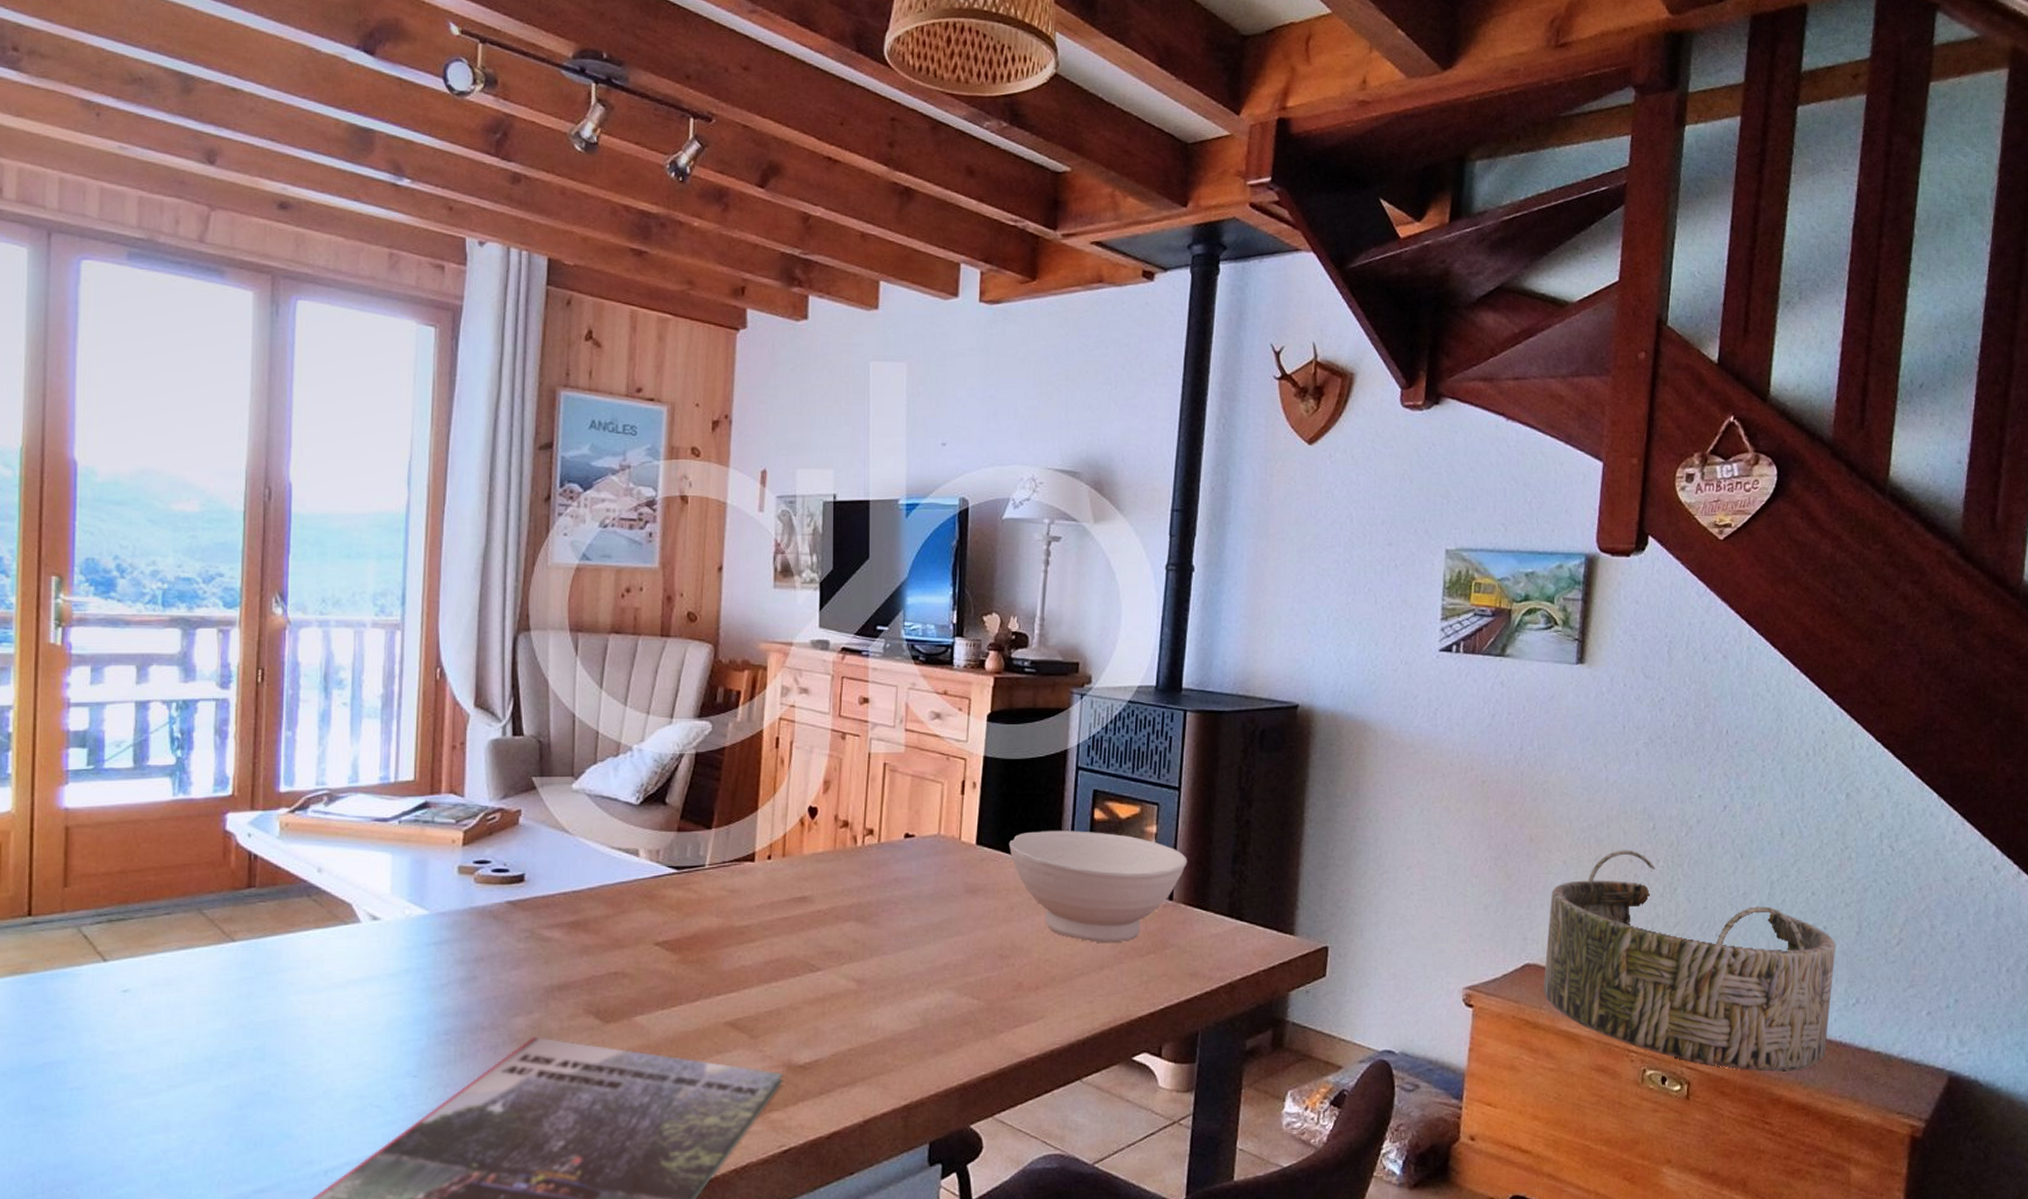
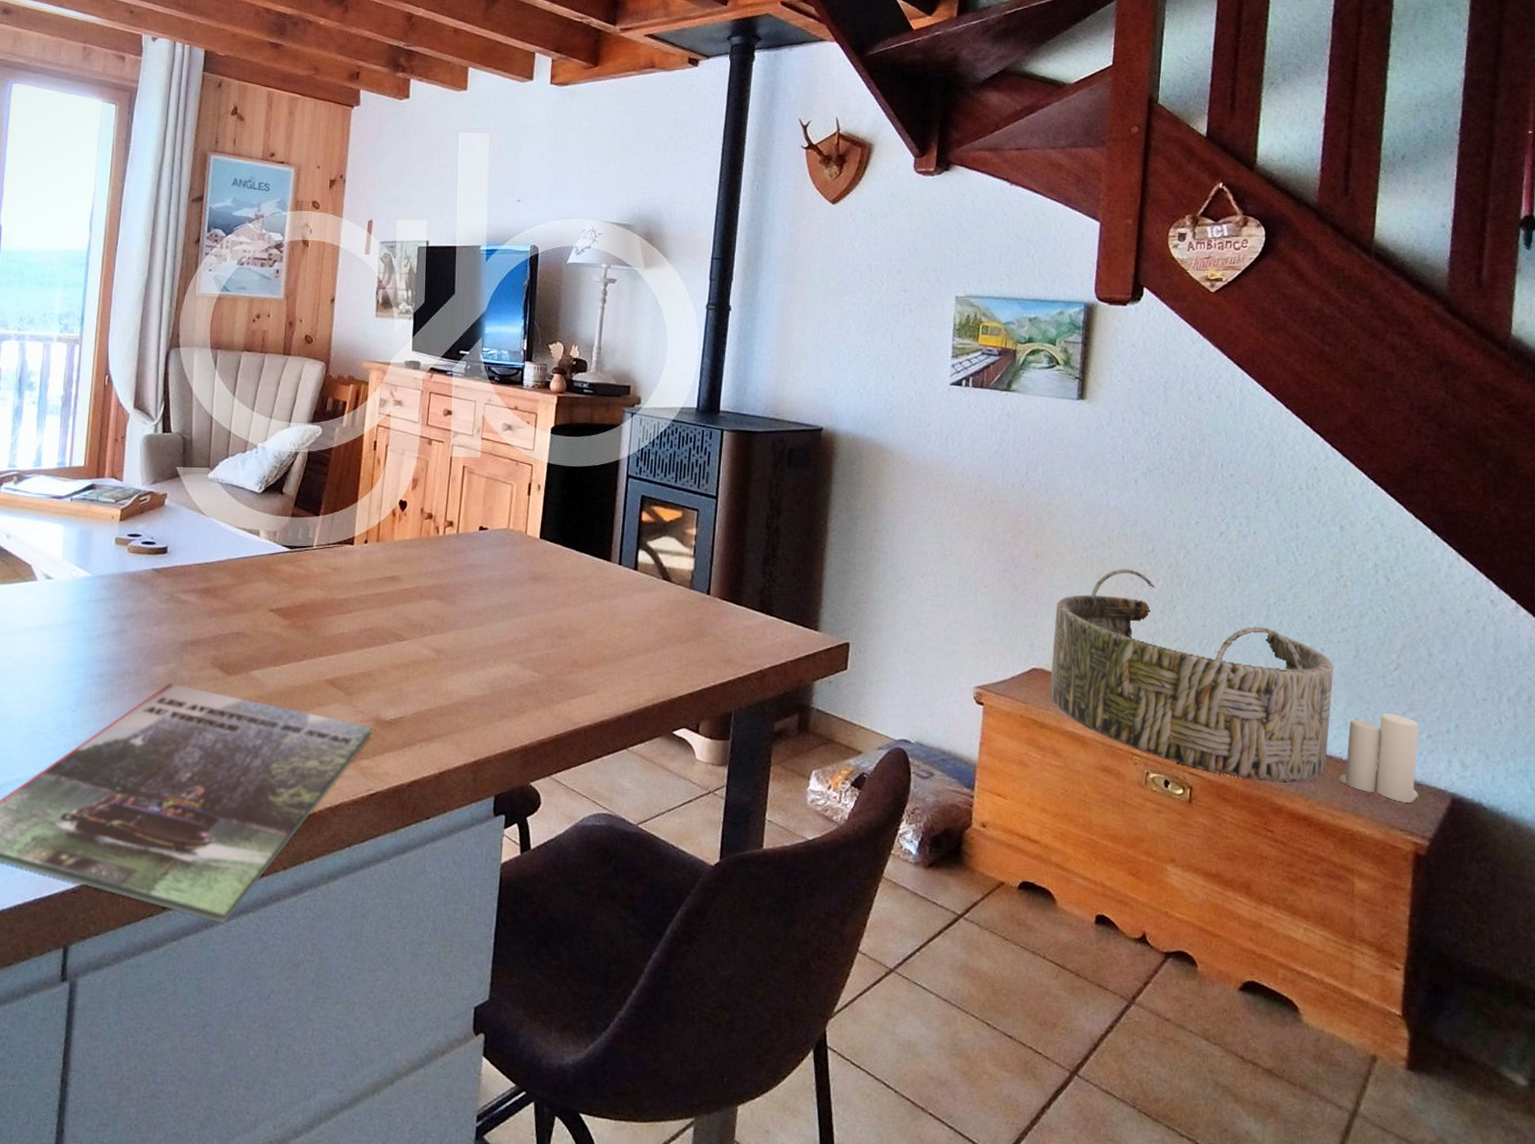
bowl: present [1009,831,1187,942] -> none [568,529,723,629]
candle: none [1837,985,1919,1084] -> present [1337,708,1419,803]

